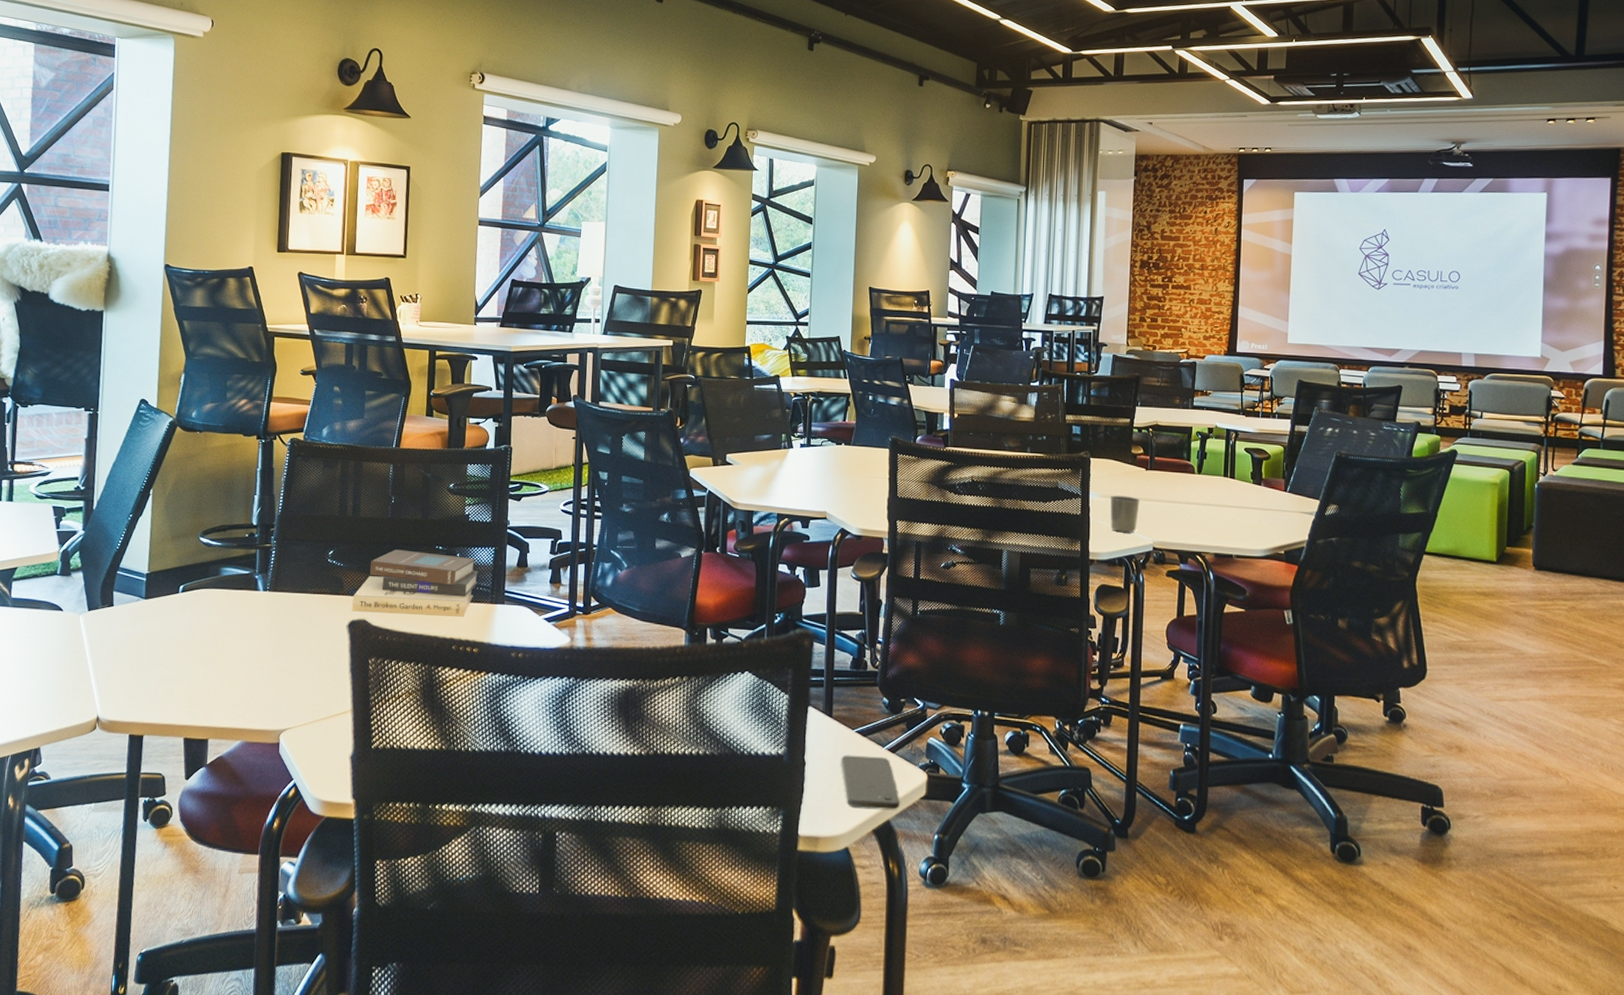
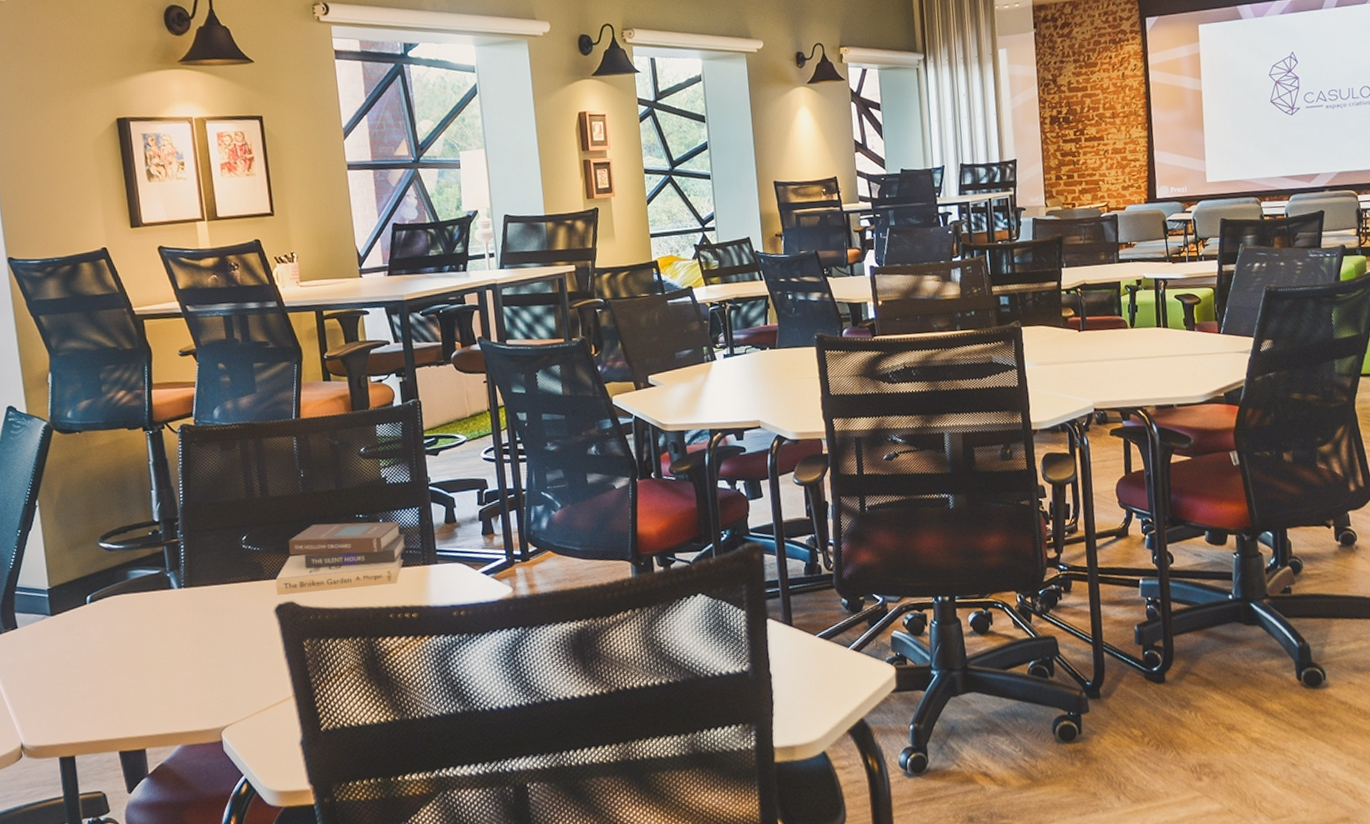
smartphone: present [841,755,900,810] -> none [807,657,871,711]
cup: present [1110,495,1140,532] -> none [1046,360,1076,398]

